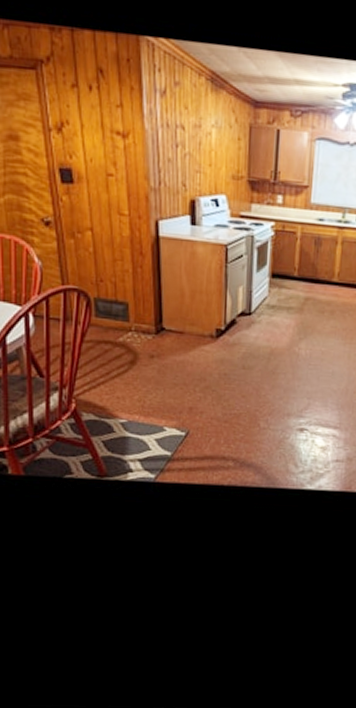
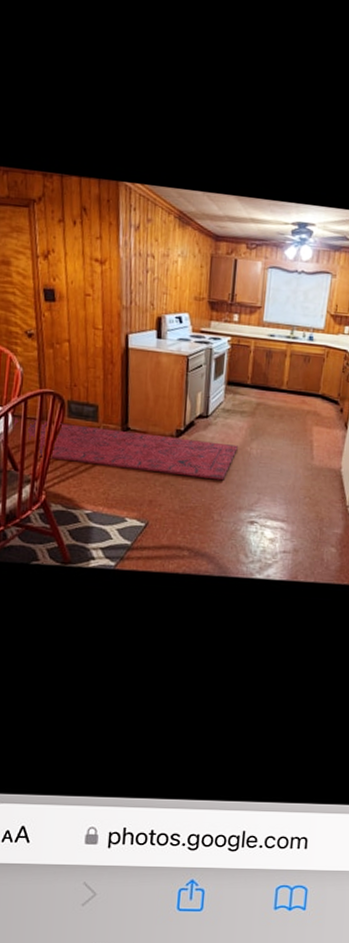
rug: none [36,318,285,385] -> present [14,418,238,481]

